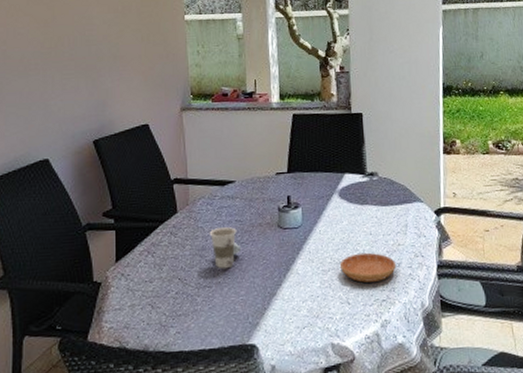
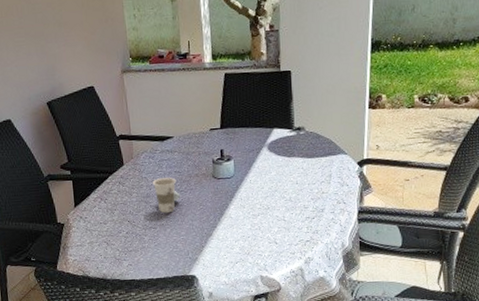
saucer: present [339,252,396,283] -> none [268,199,319,226]

